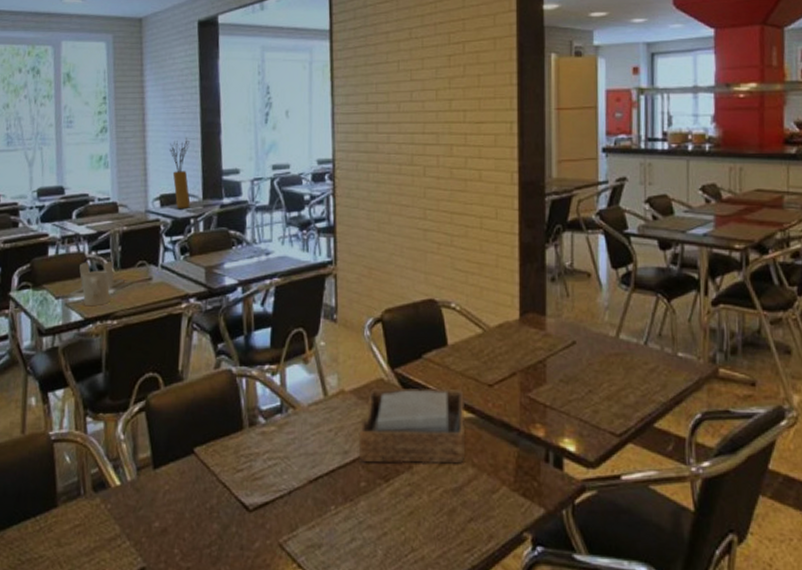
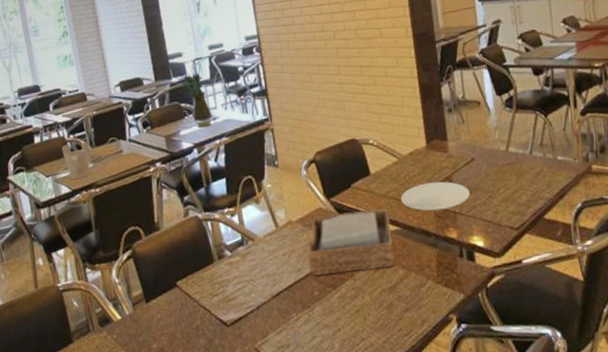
vase: present [170,137,191,210] -> none [122,31,146,92]
vase: none [235,194,266,263] -> present [182,72,213,128]
plate: none [480,364,566,401] -> present [400,181,470,212]

